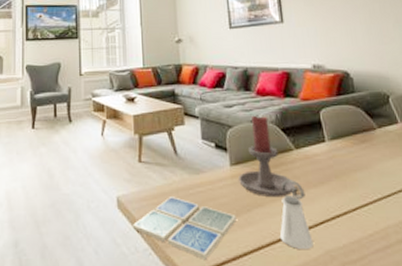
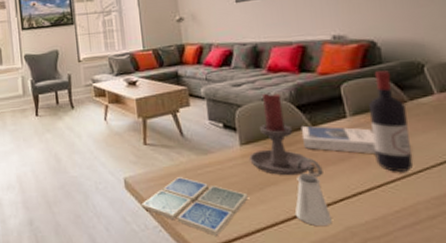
hardback book: none [285,148,352,177] -> present [300,125,377,153]
wine bottle: none [344,99,383,196] -> present [369,70,413,172]

